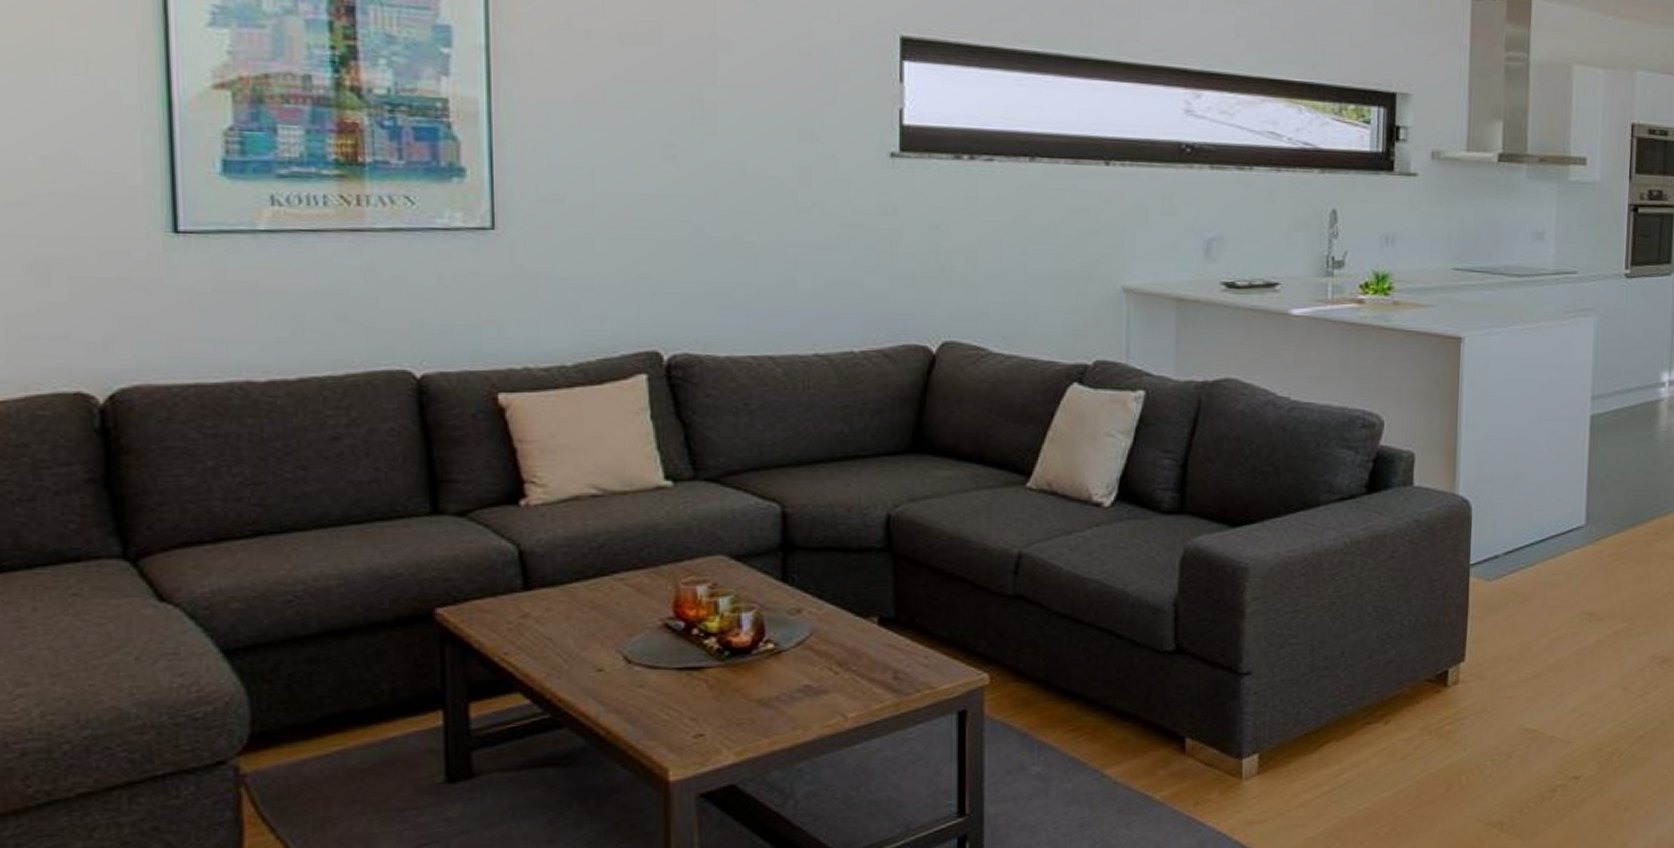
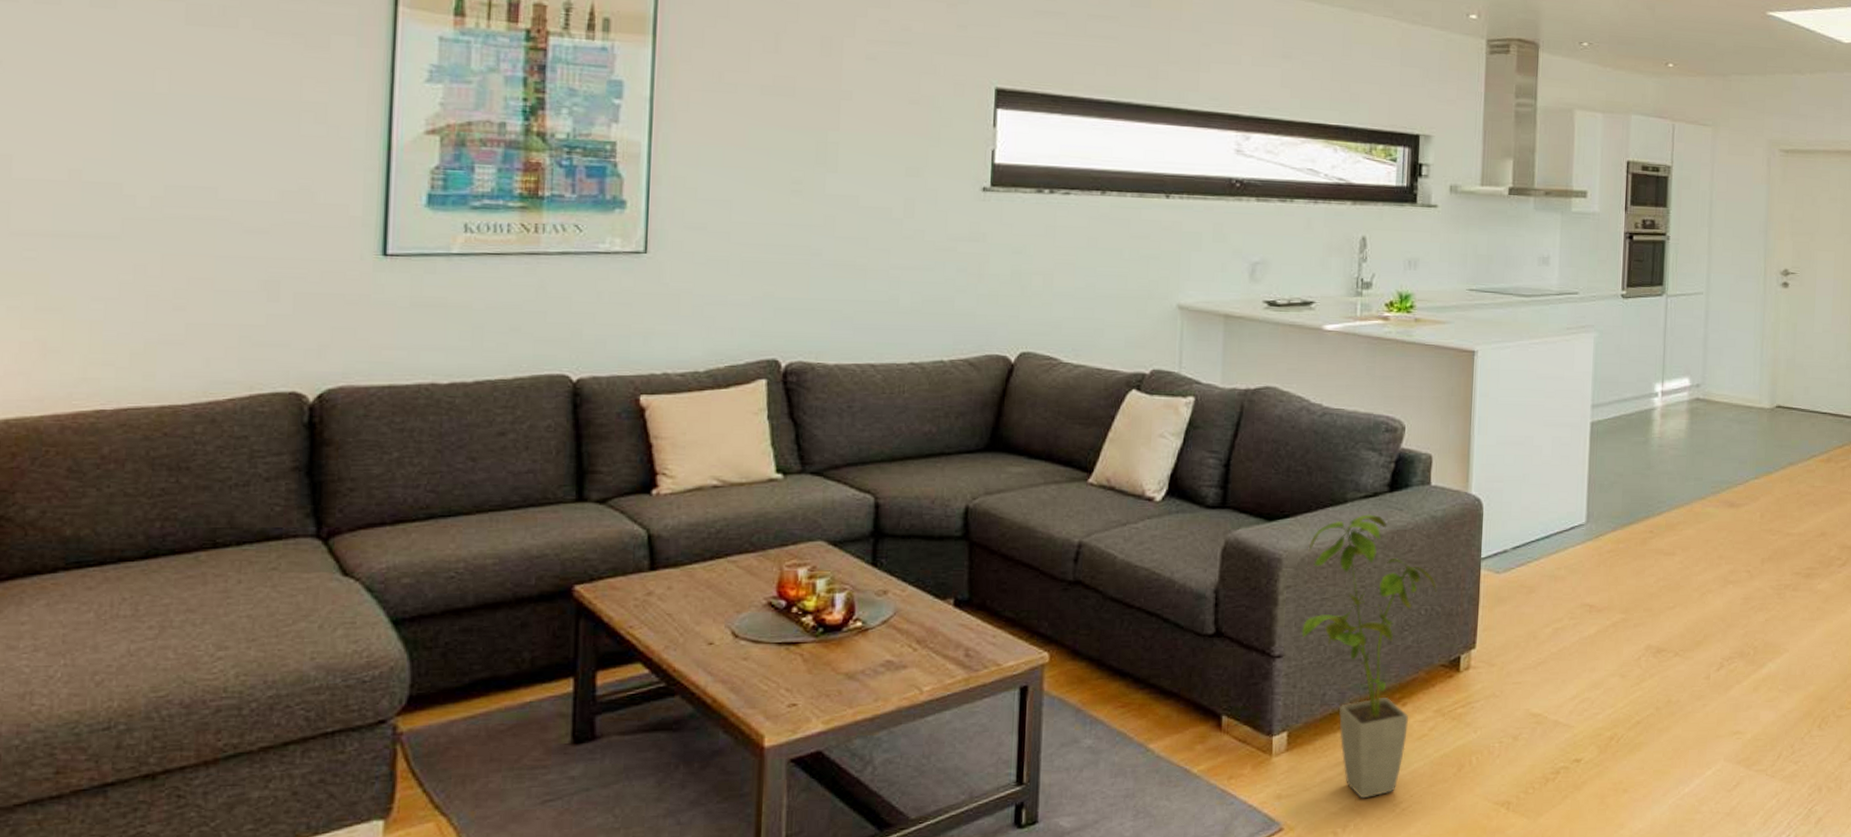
house plant: none [1272,518,1422,823] -> present [1301,514,1437,799]

